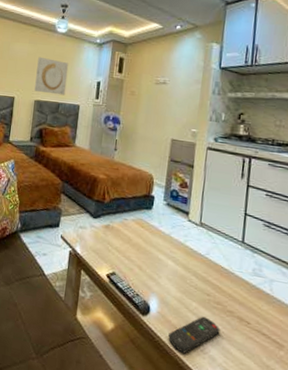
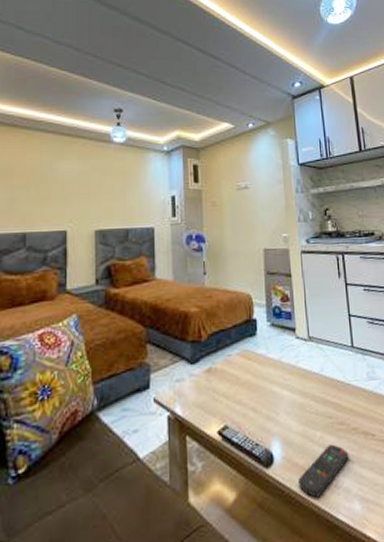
wall art: present [34,56,69,96] -> none [93,174,134,220]

